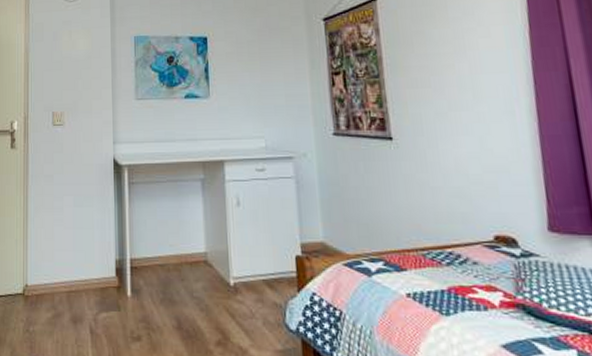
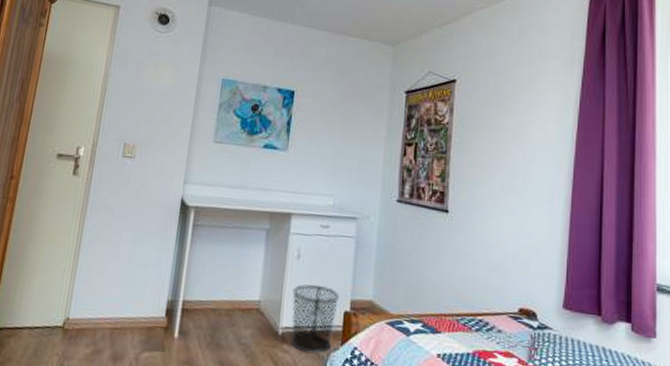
waste bin: none [238,232,288,303] -> present [290,284,340,354]

